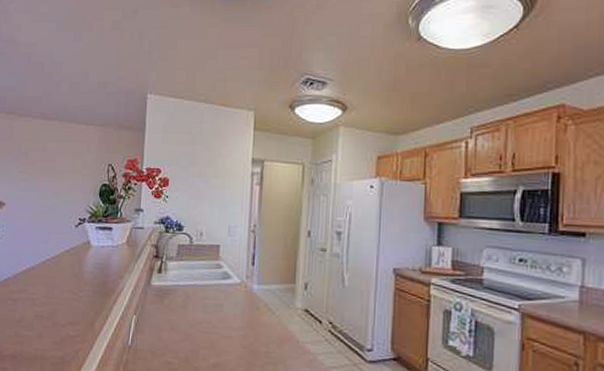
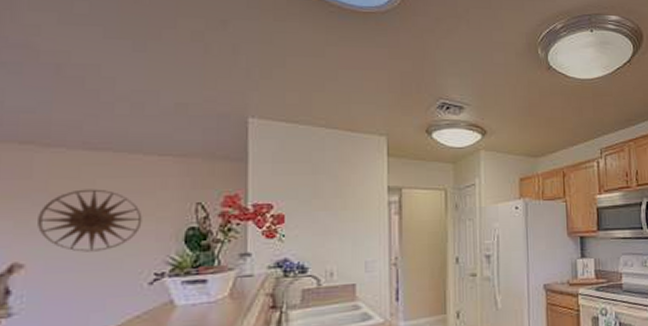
wall art: none [14,149,74,198] -> present [38,189,143,252]

